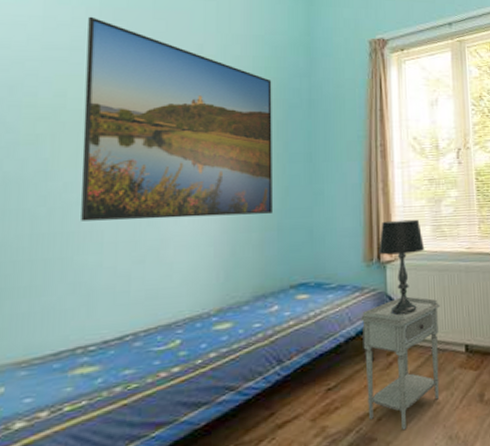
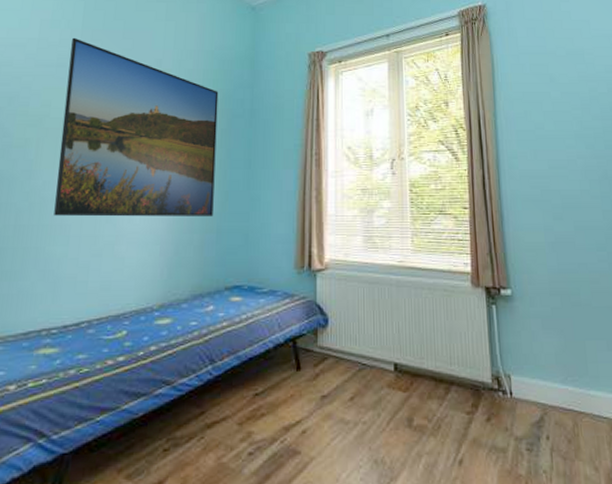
nightstand: present [361,296,440,431] -> none [290,307,369,447]
table lamp: present [379,219,425,316] -> none [310,229,356,326]

